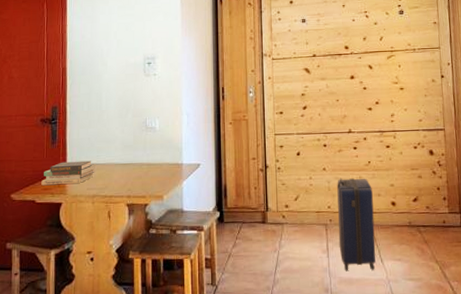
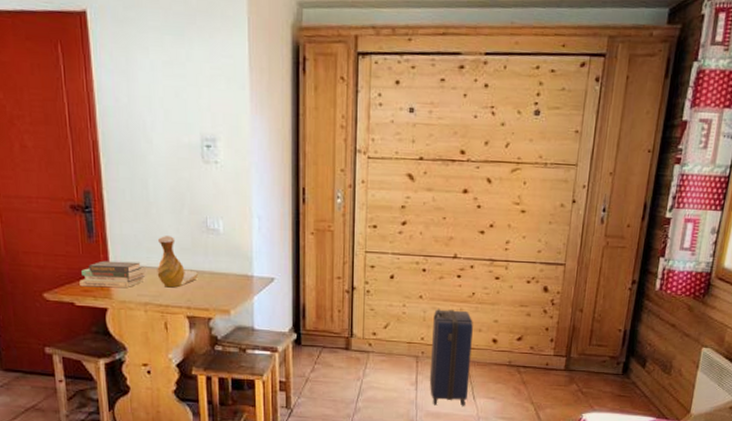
vase: none [104,136,139,180] -> present [157,236,199,288]

